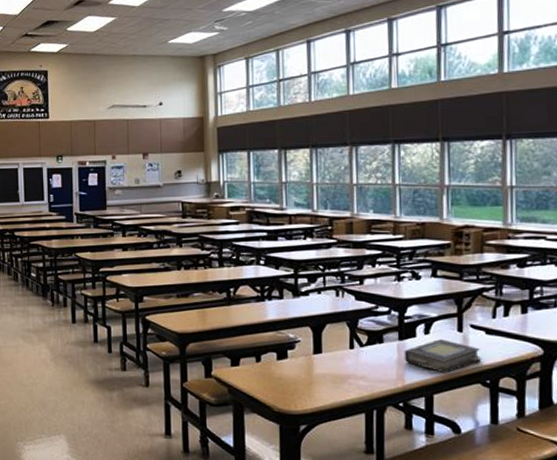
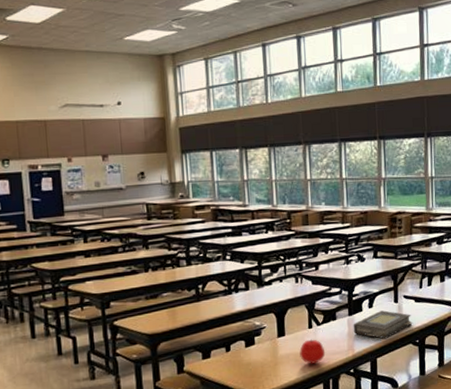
apple: none [338,361,369,390] -> present [299,339,326,364]

